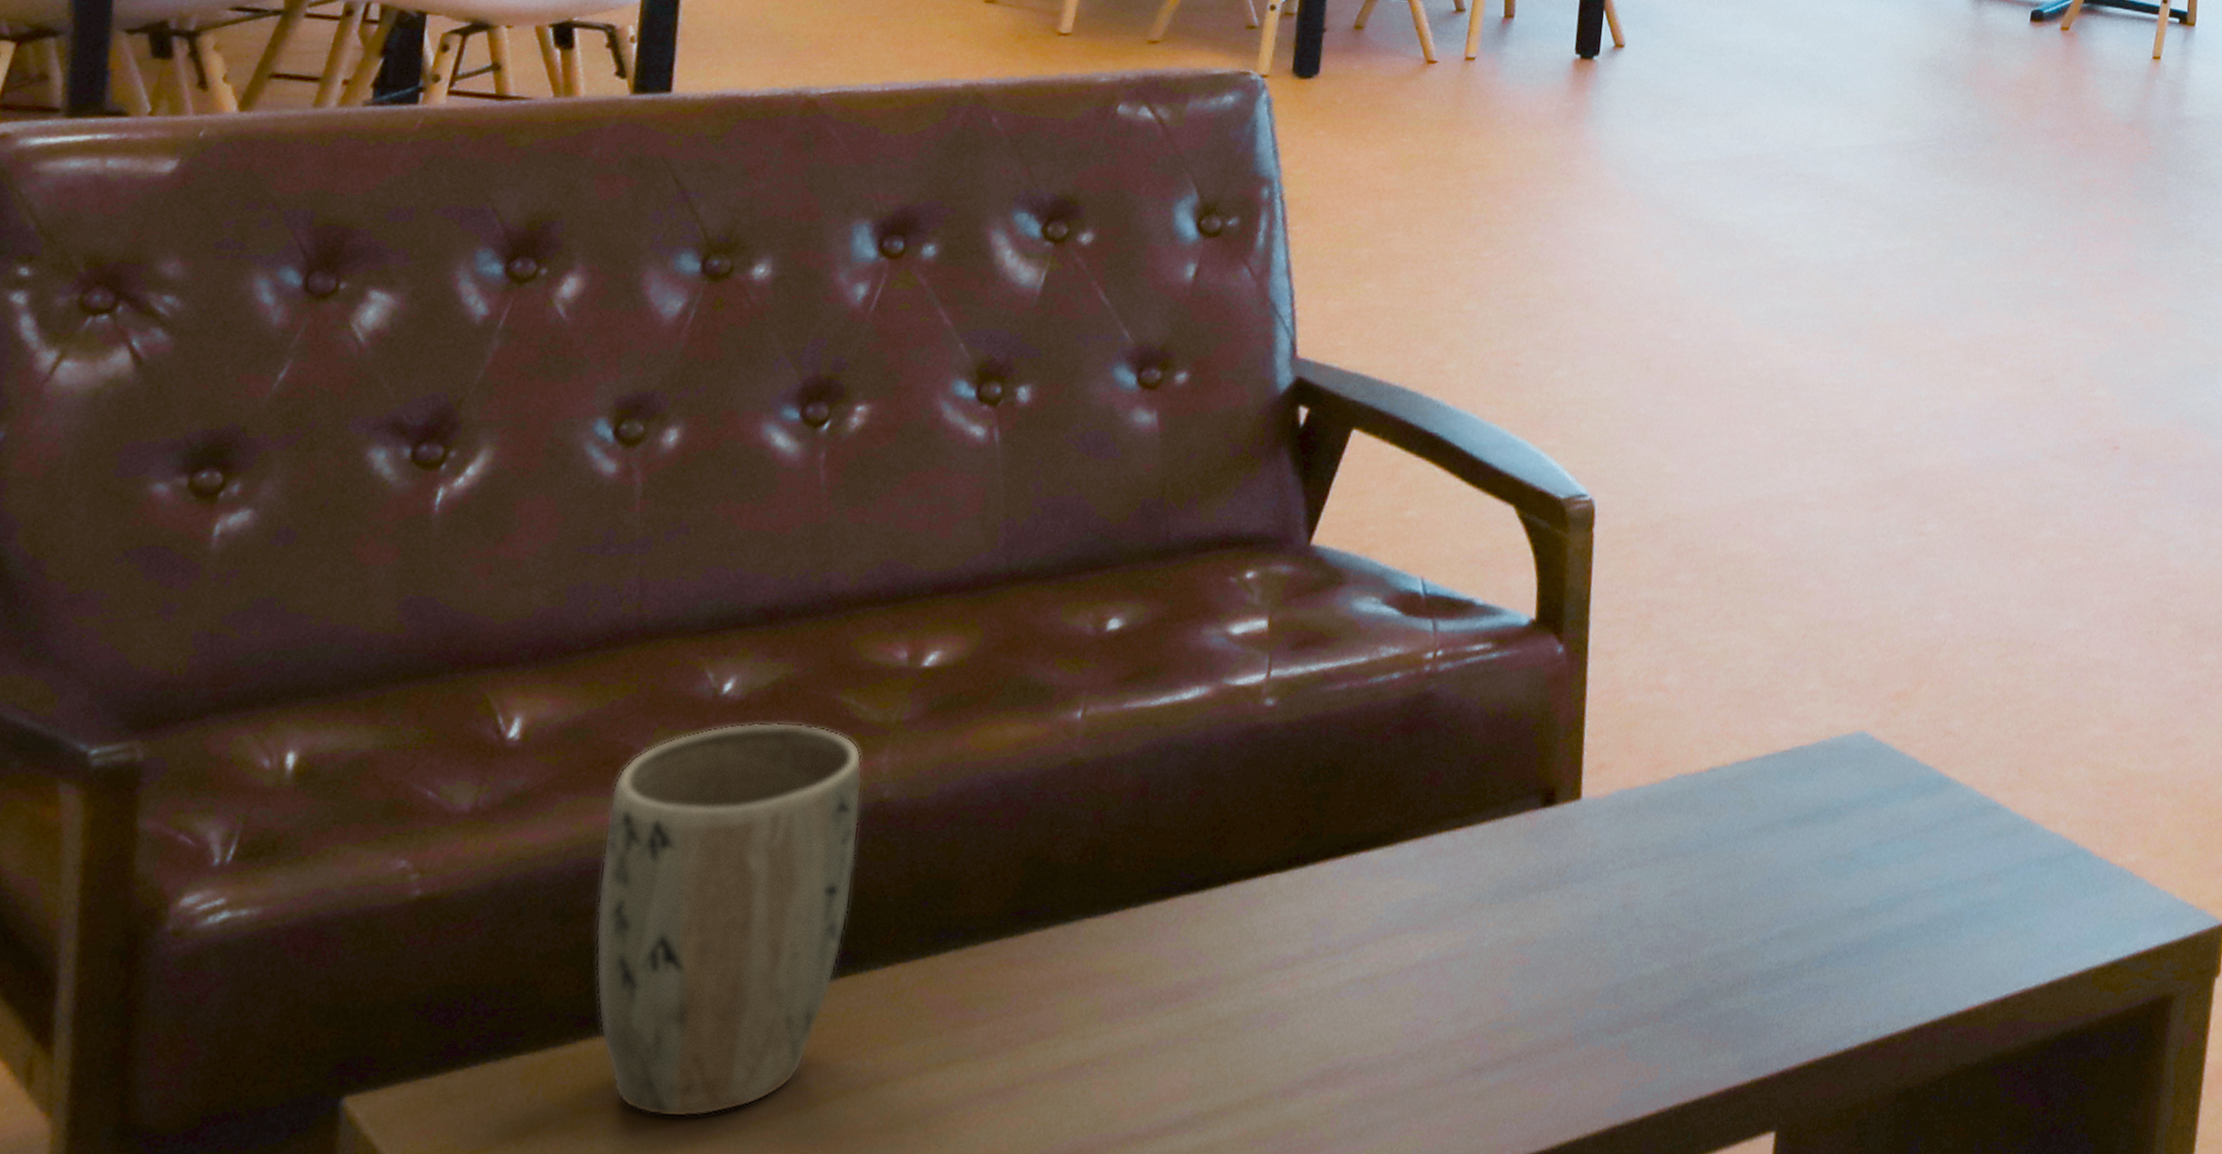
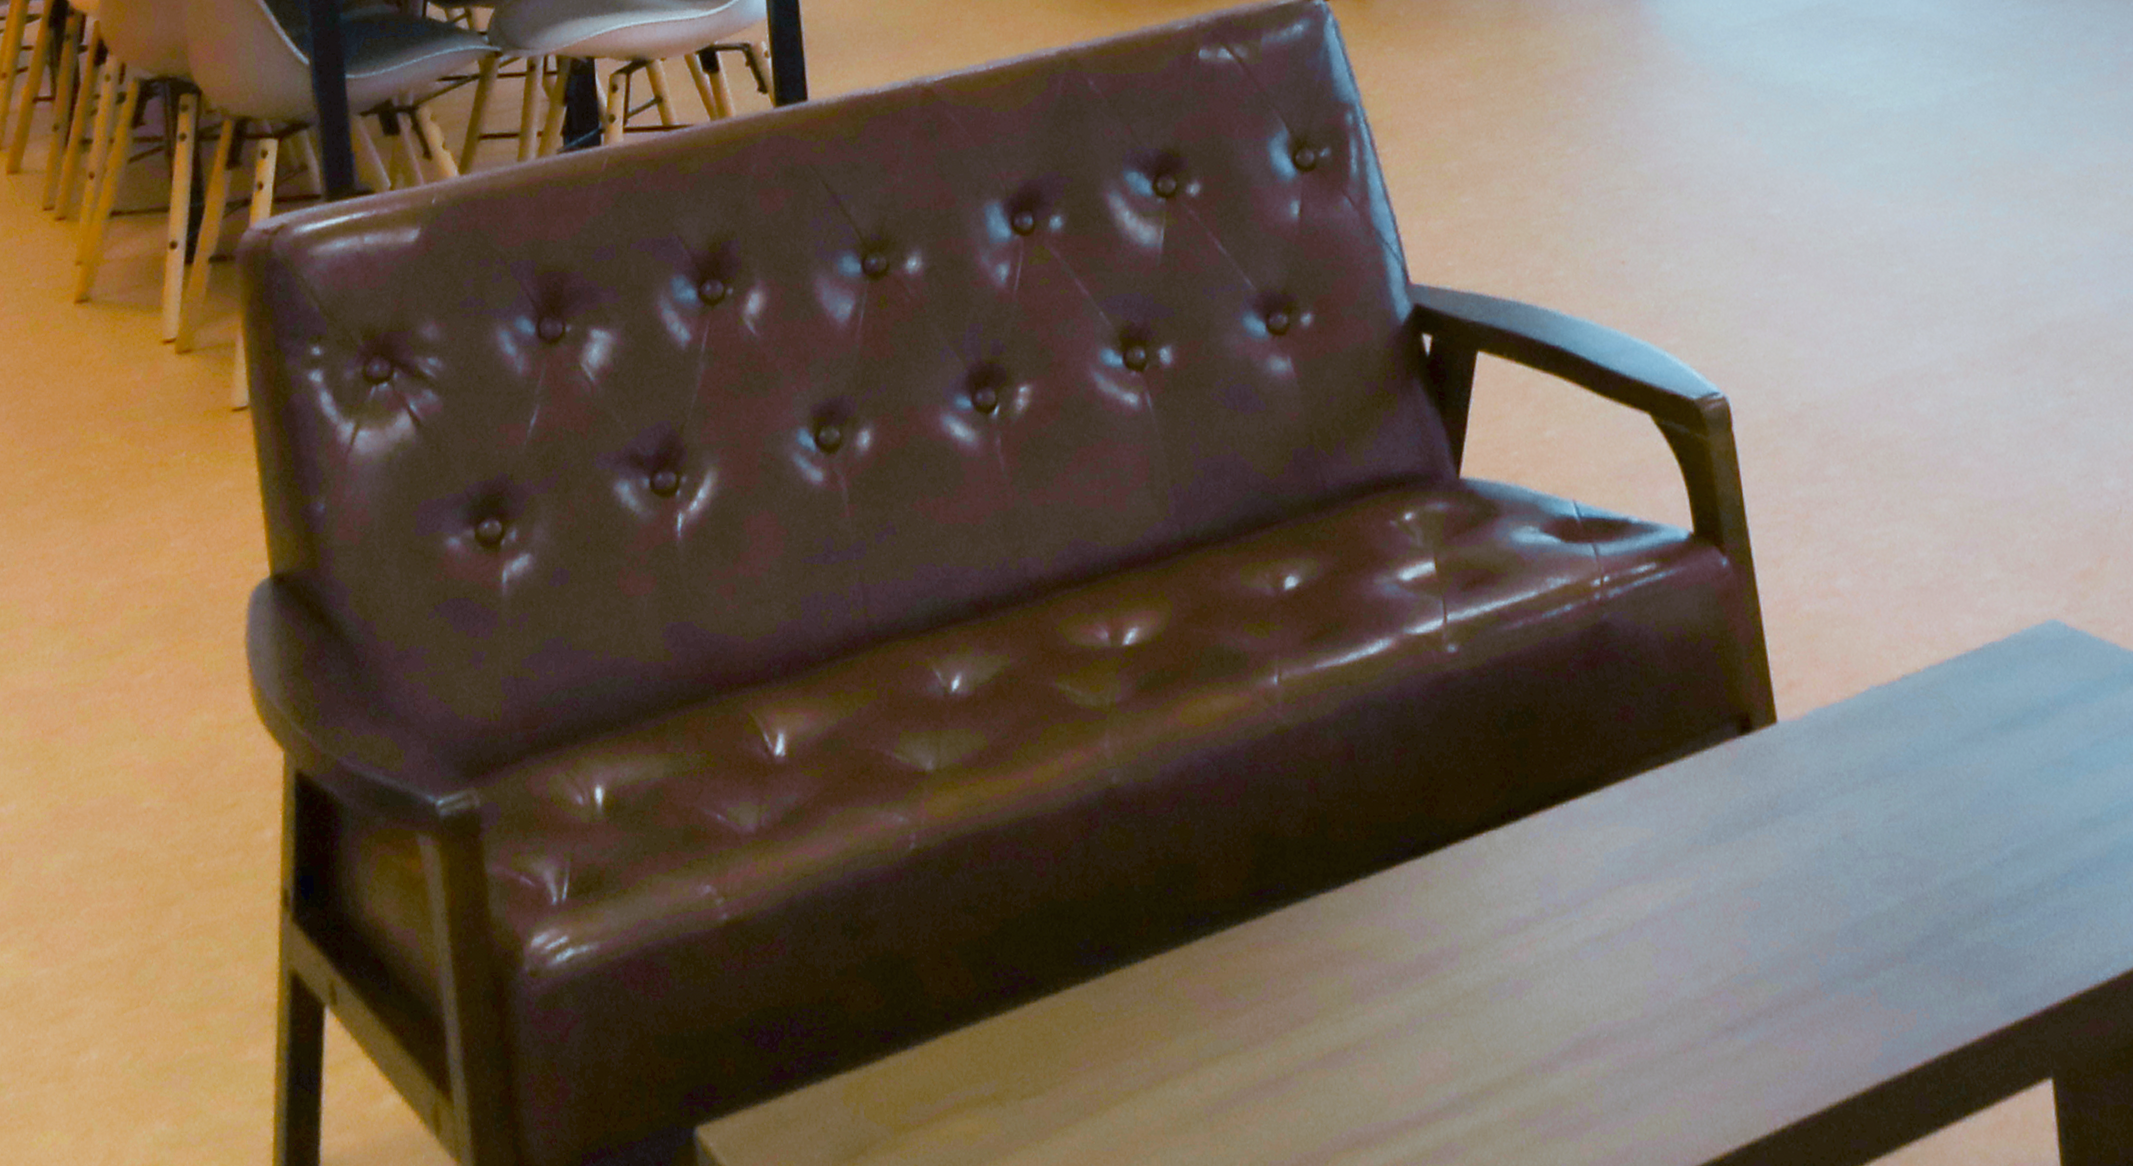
plant pot: present [595,722,863,1118] -> none [872,714,1102,1130]

